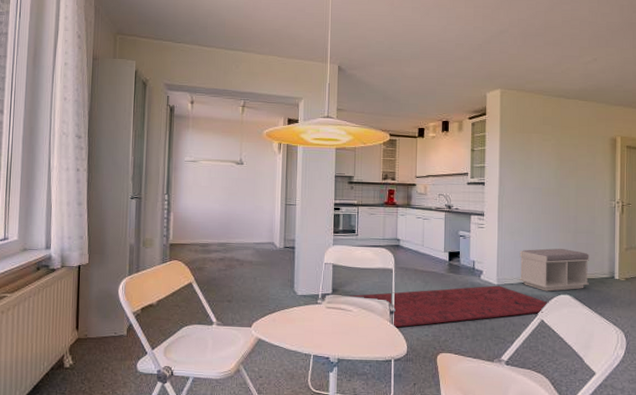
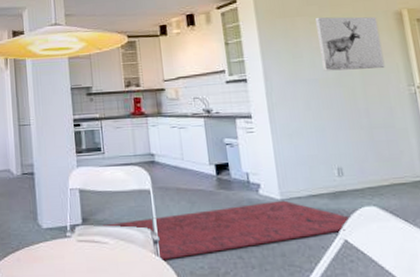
bench: present [519,248,589,292] -> none [302,149,399,204]
wall art: none [546,135,596,185] -> present [314,16,385,71]

